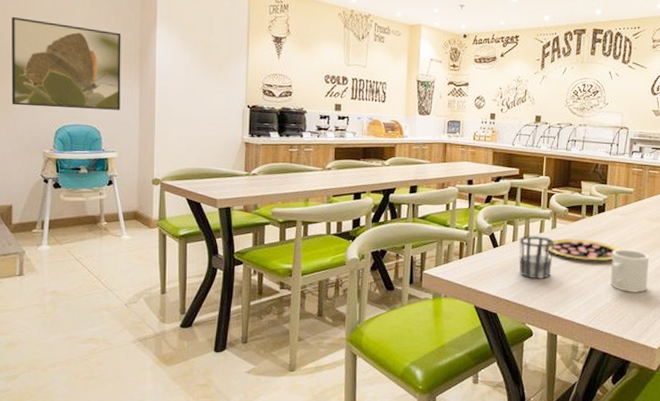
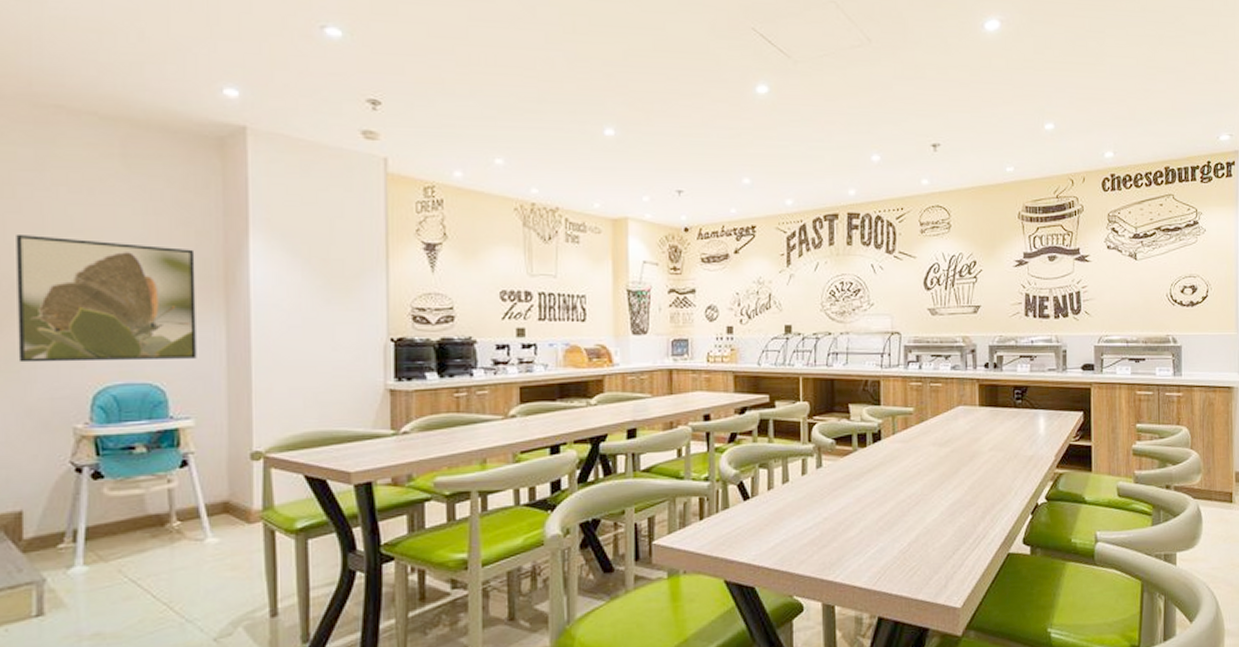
cup: present [519,236,554,279] -> none [776,479,821,535]
pizza: present [544,238,622,261] -> none [809,477,907,505]
mug: present [610,249,649,293] -> none [894,484,941,540]

